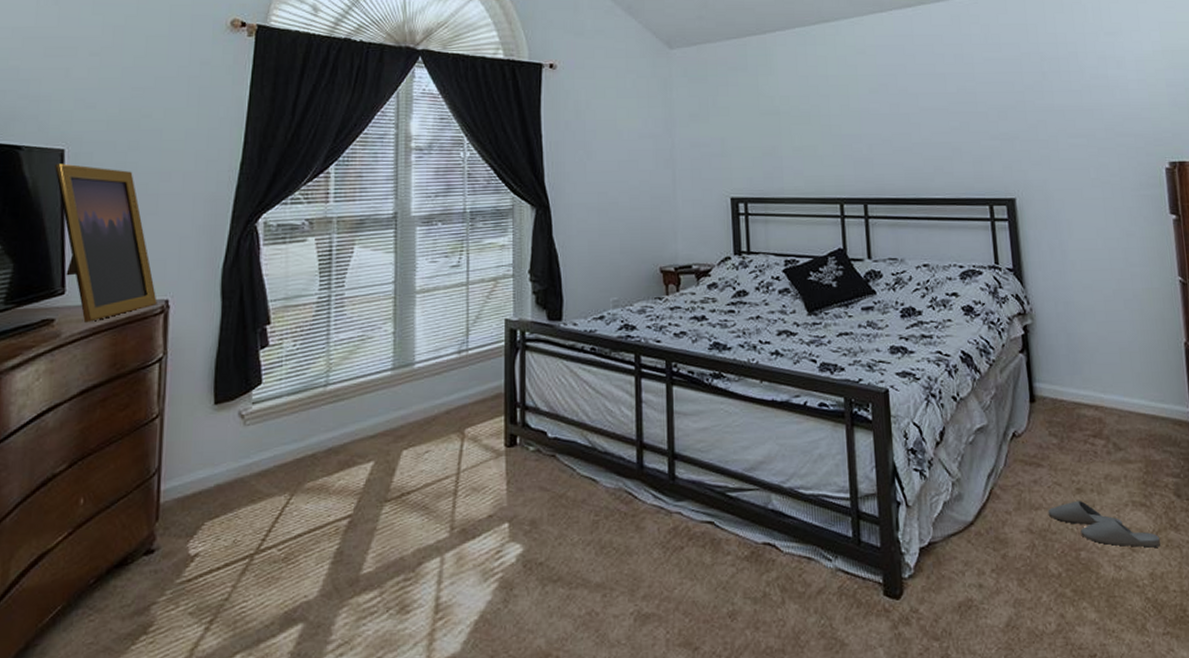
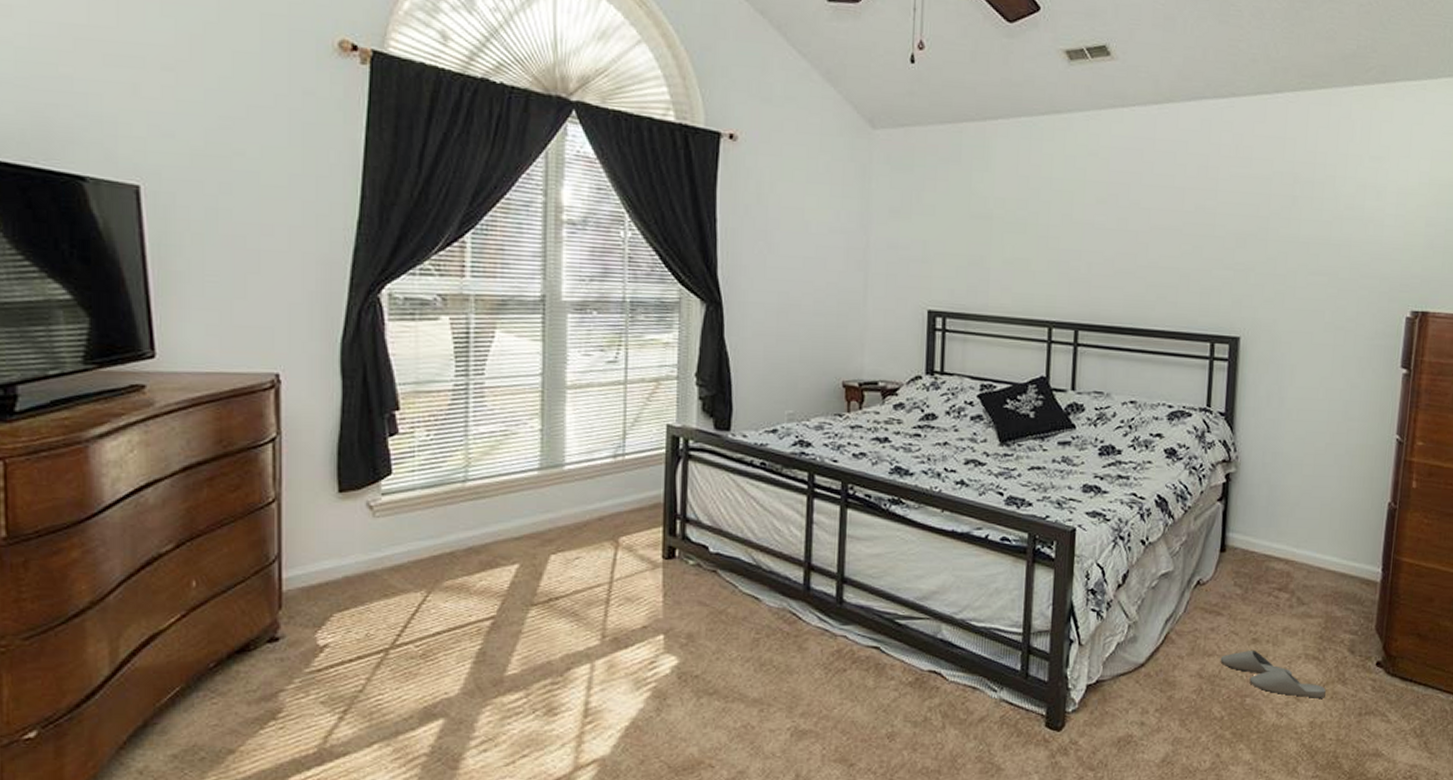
picture frame: present [55,163,157,322] -> none [130,202,266,392]

